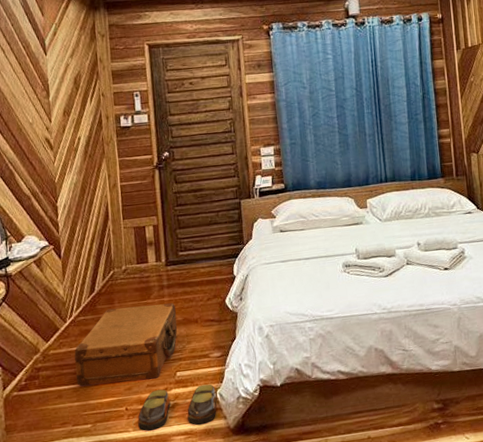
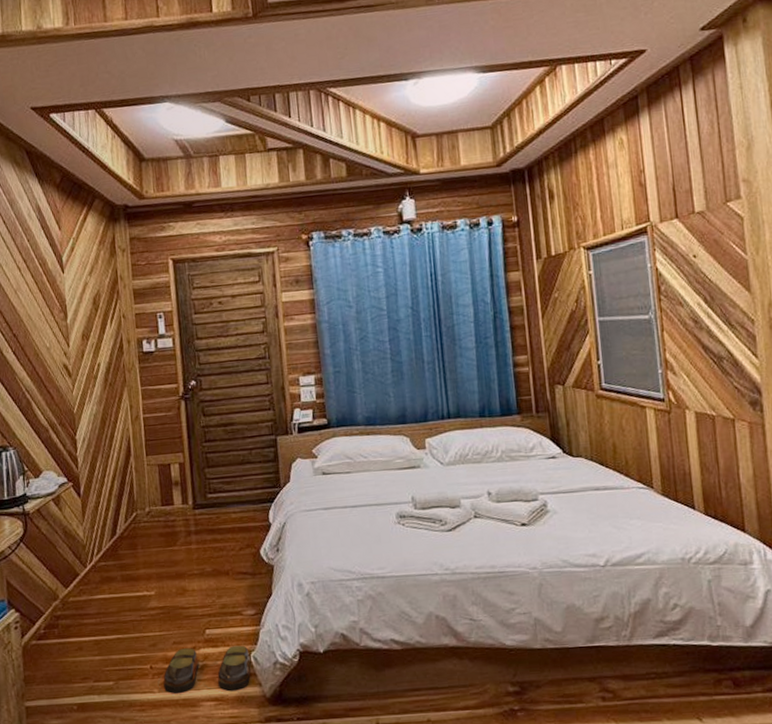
suitcase: present [74,303,178,387] -> none [95,551,206,639]

